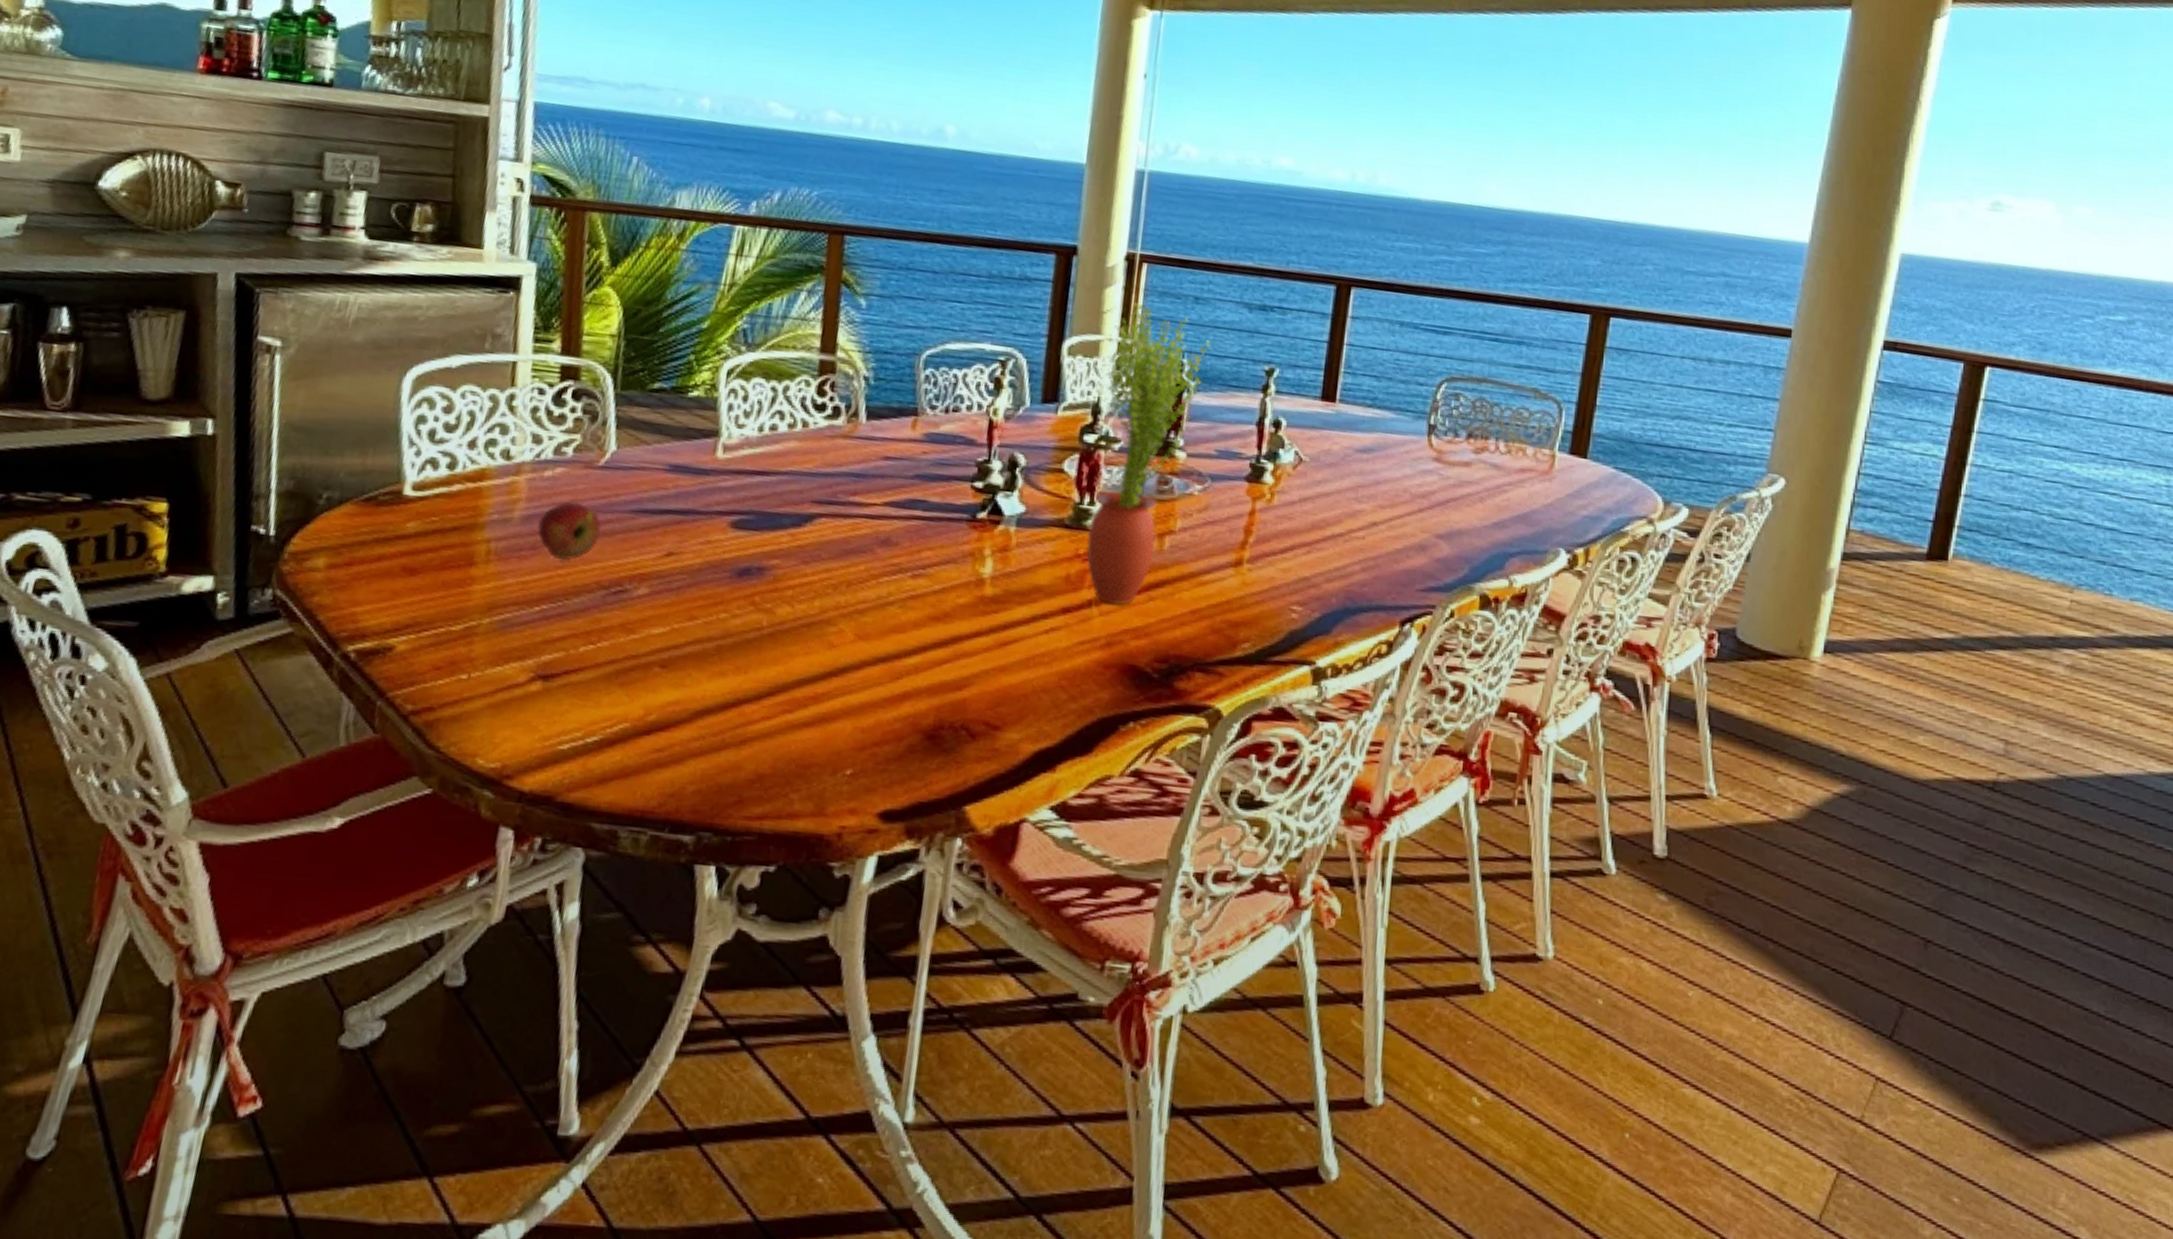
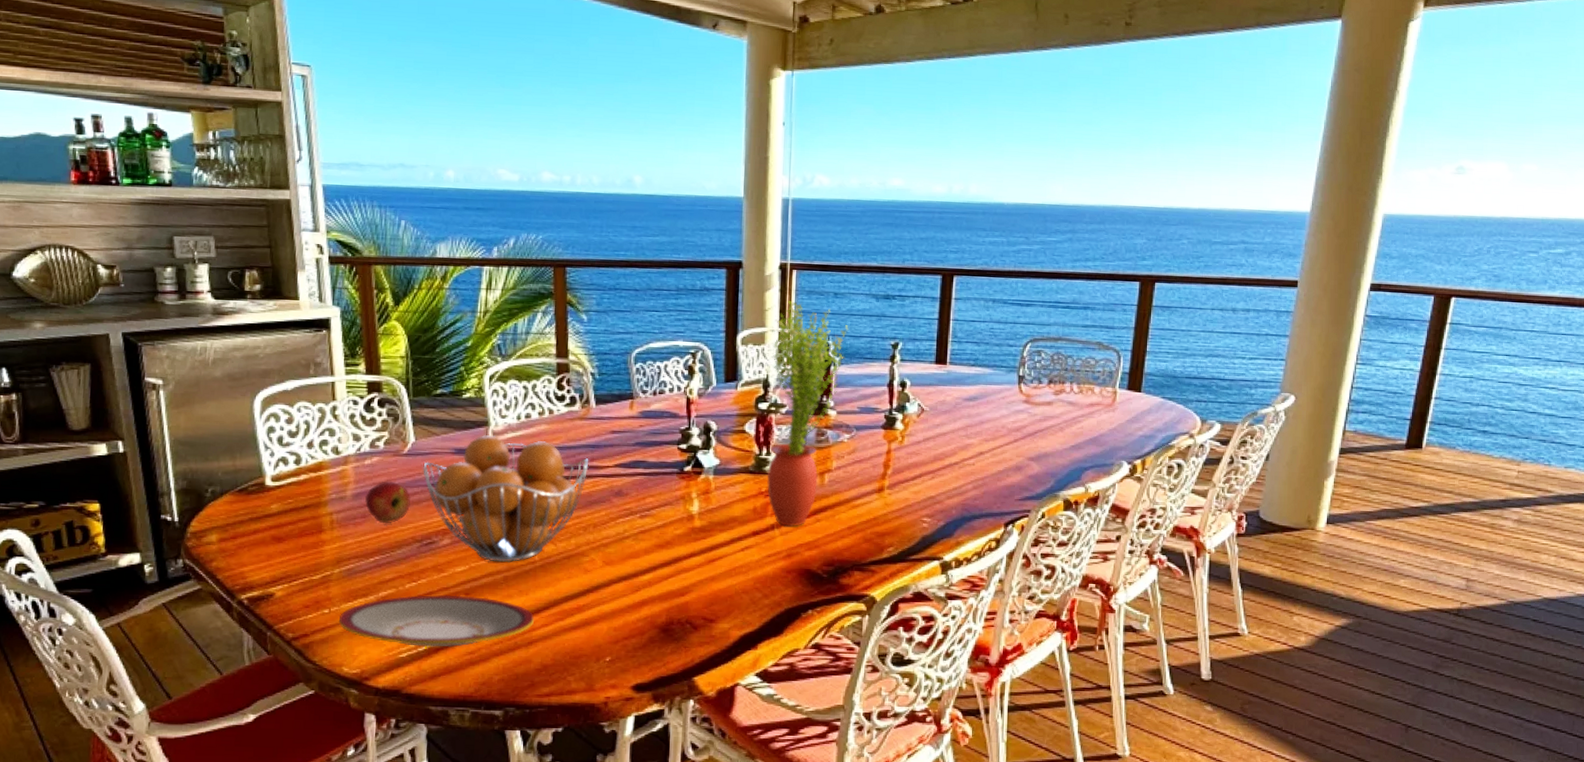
plate: none [479,663,753,740] -> present [338,594,535,647]
fruit basket: none [622,448,850,627] -> present [423,434,589,563]

